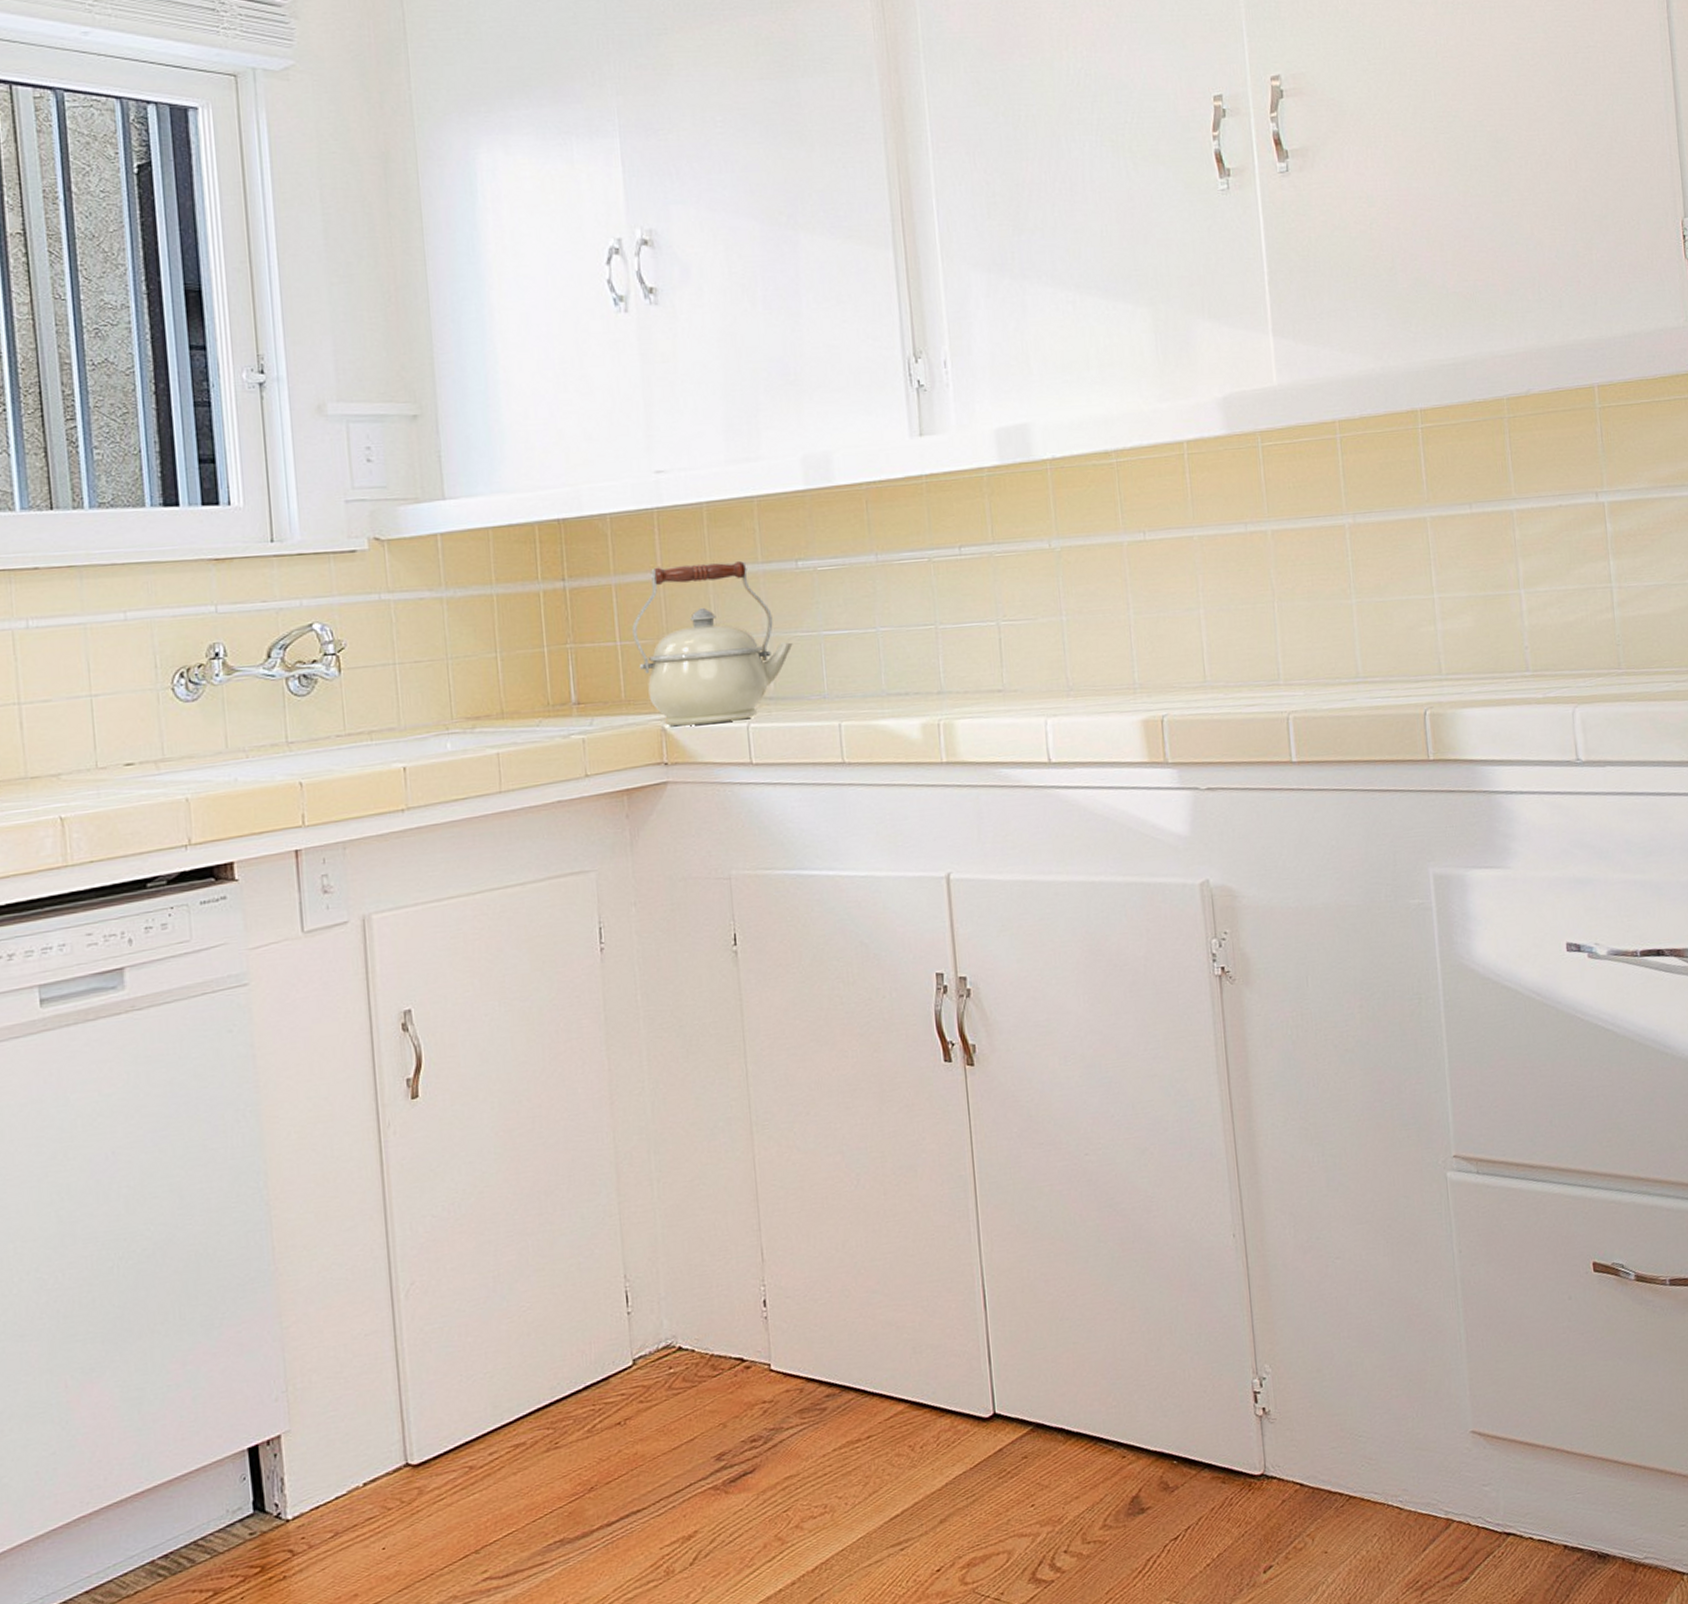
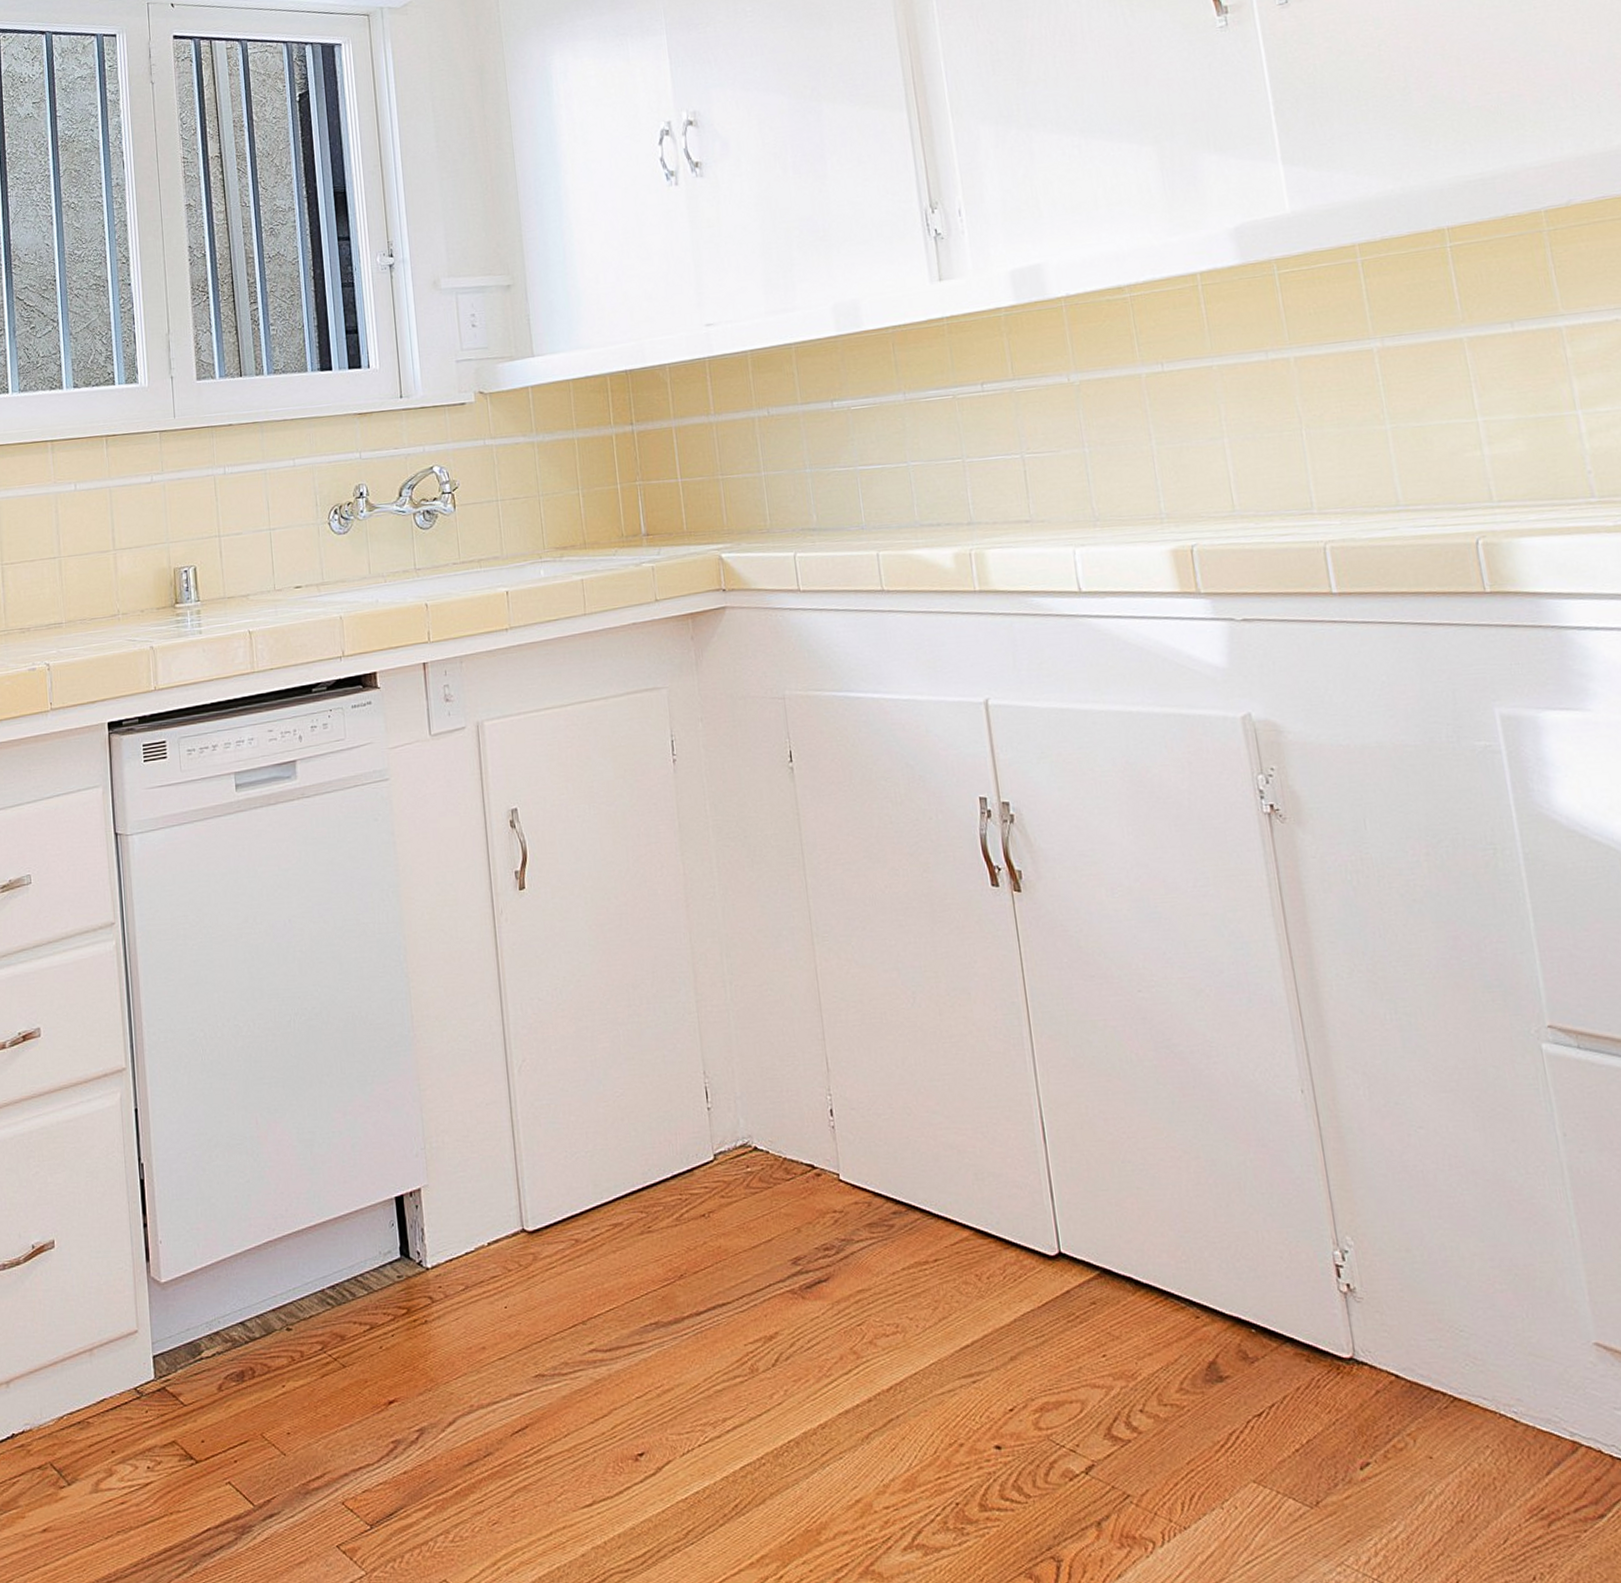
kettle: present [632,561,793,727] -> none [691,403,832,556]

